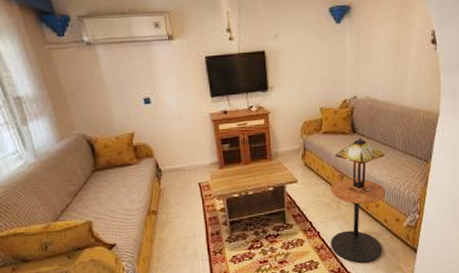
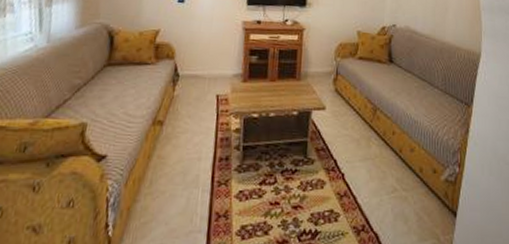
side table: present [331,178,386,263] -> none [356,113,422,222]
table lamp: present [335,138,385,195] -> none [369,69,422,134]

